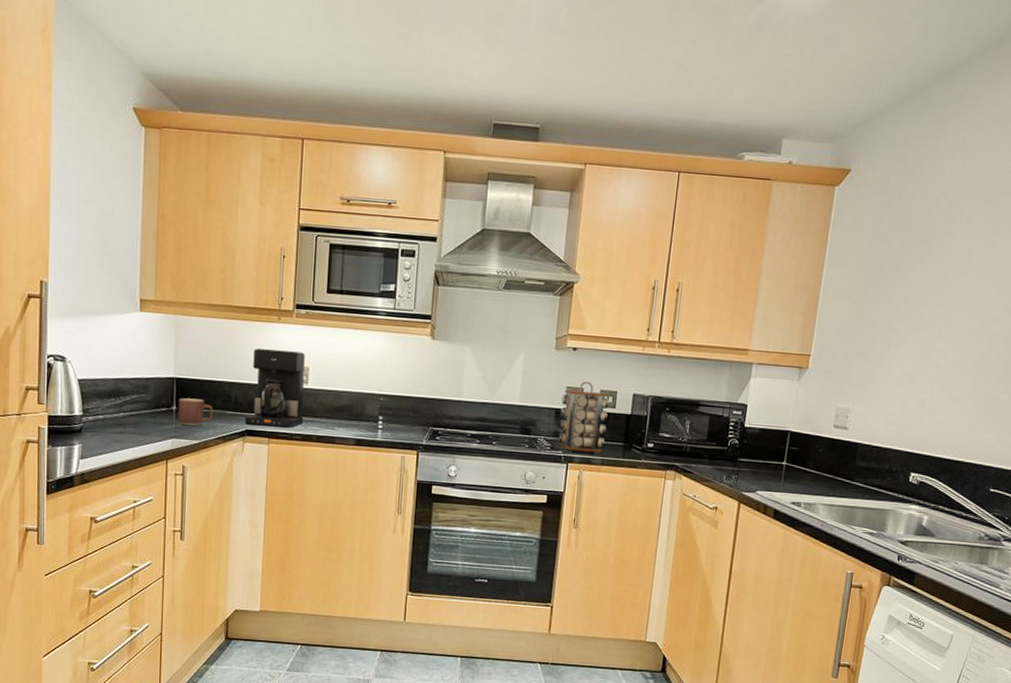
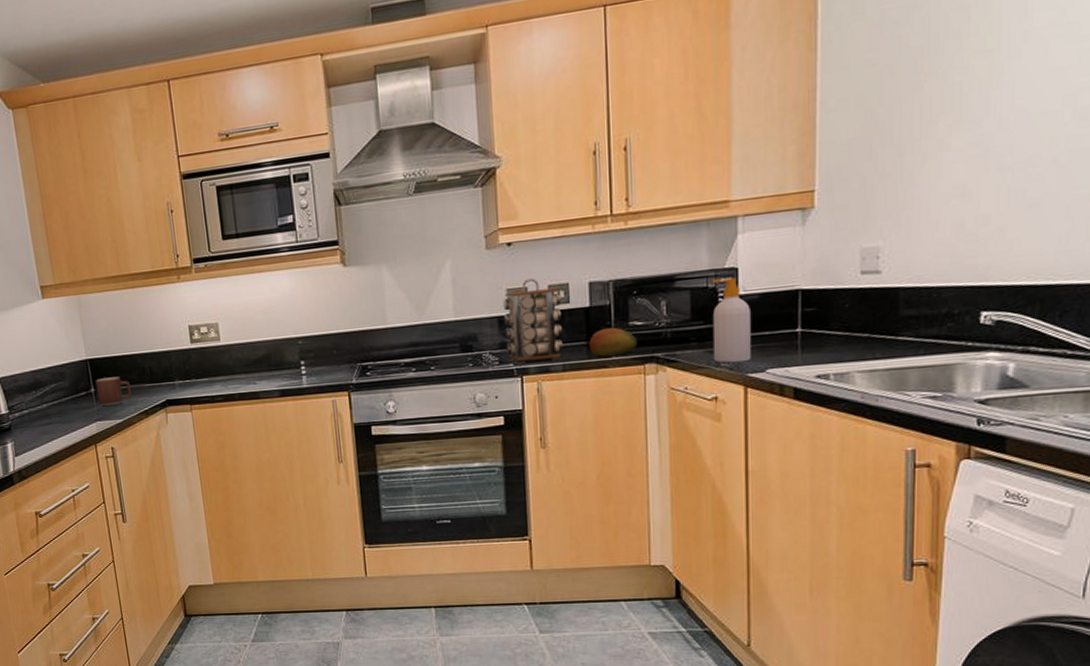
coffee maker: present [245,348,305,429] -> none [159,308,223,395]
fruit: none [625,434,664,460] -> present [589,327,638,358]
soap bottle: none [718,411,752,482] -> present [711,277,751,364]

